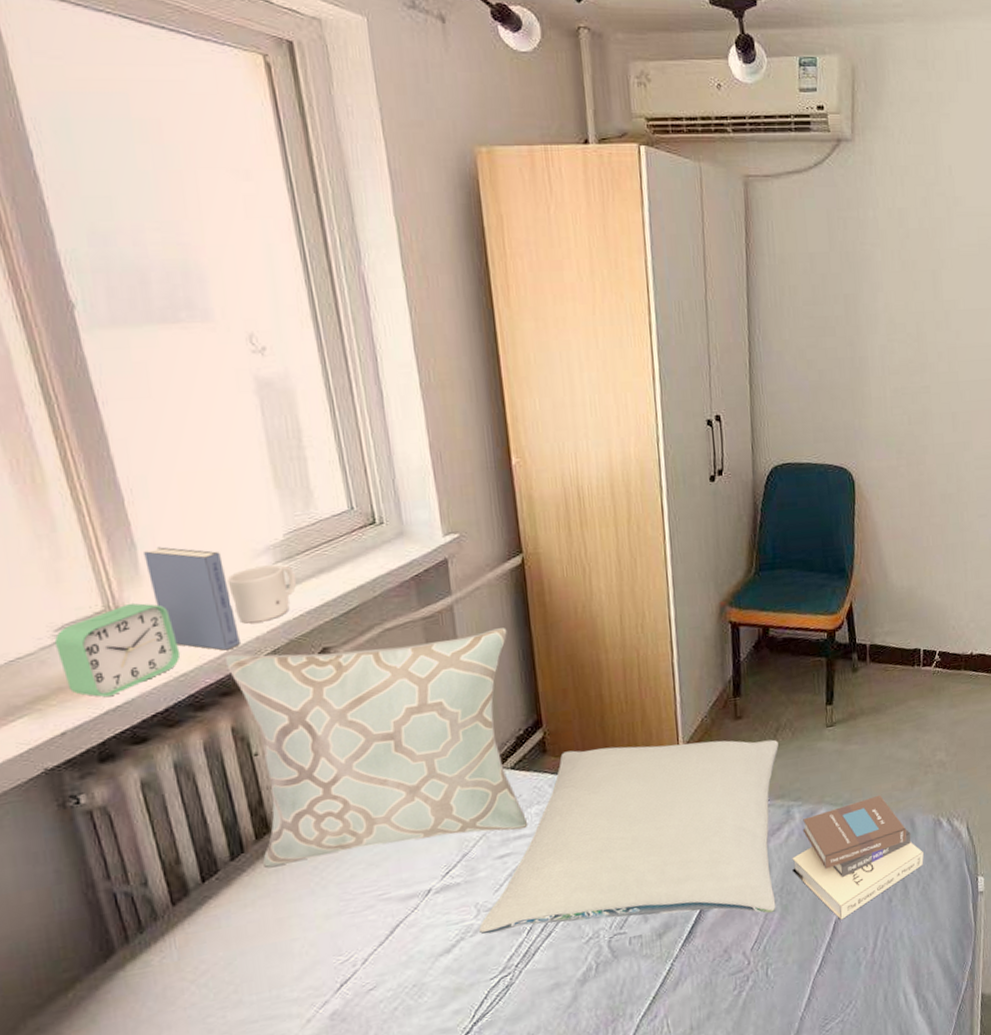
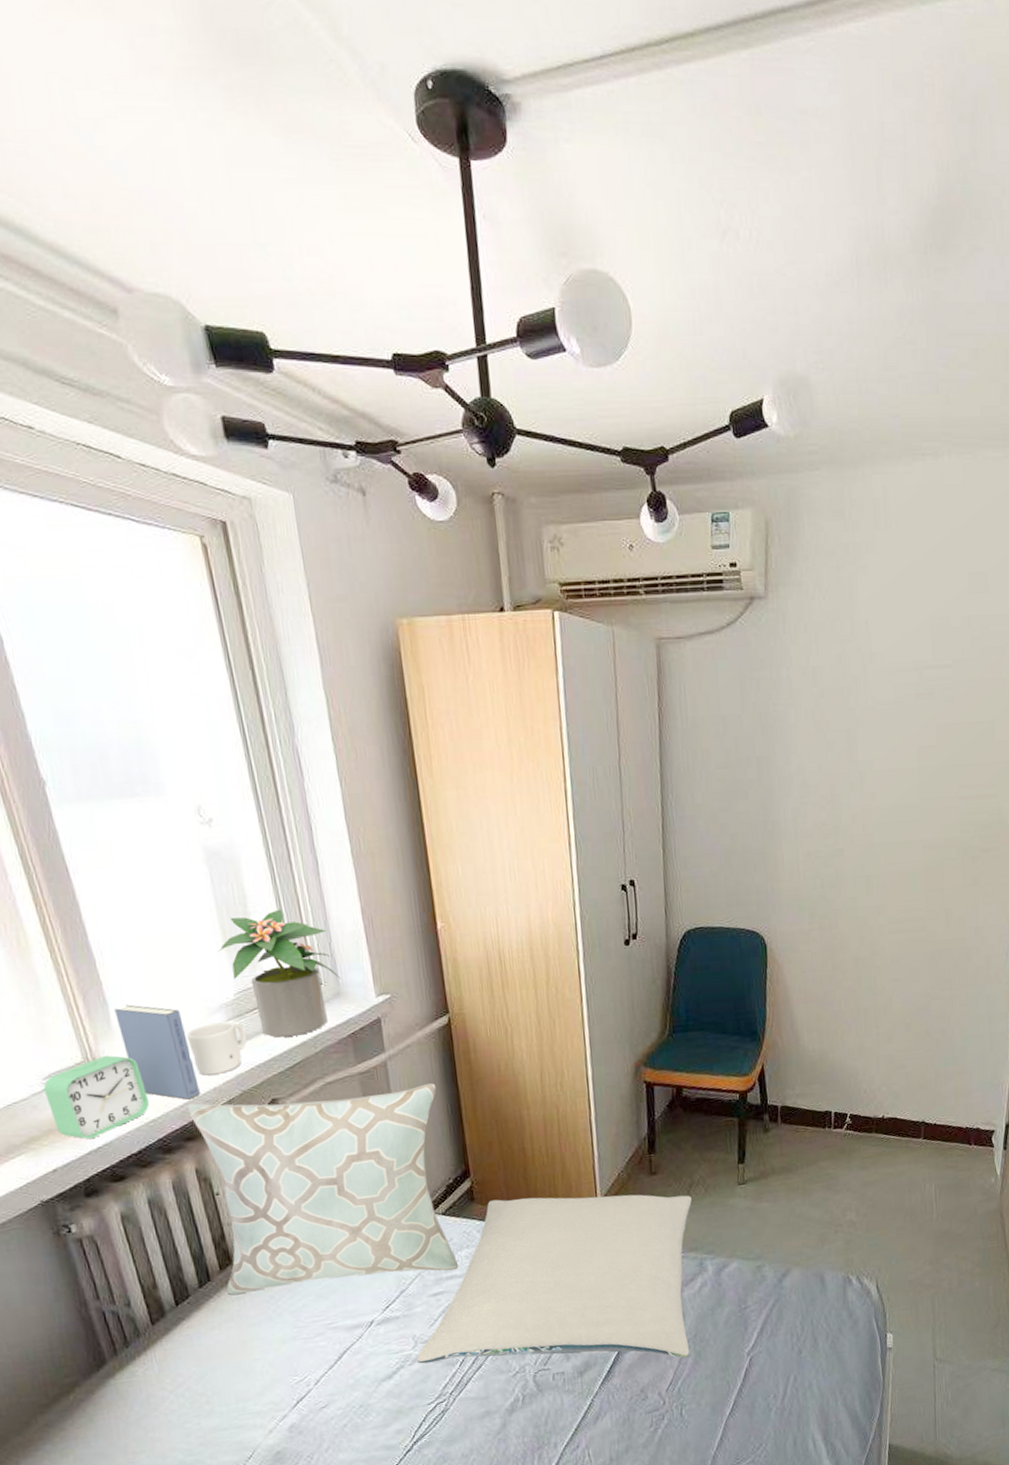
potted plant: none [267,443,405,581] -> present [218,909,341,1038]
books: present [792,794,924,920] -> none [705,1251,833,1368]

